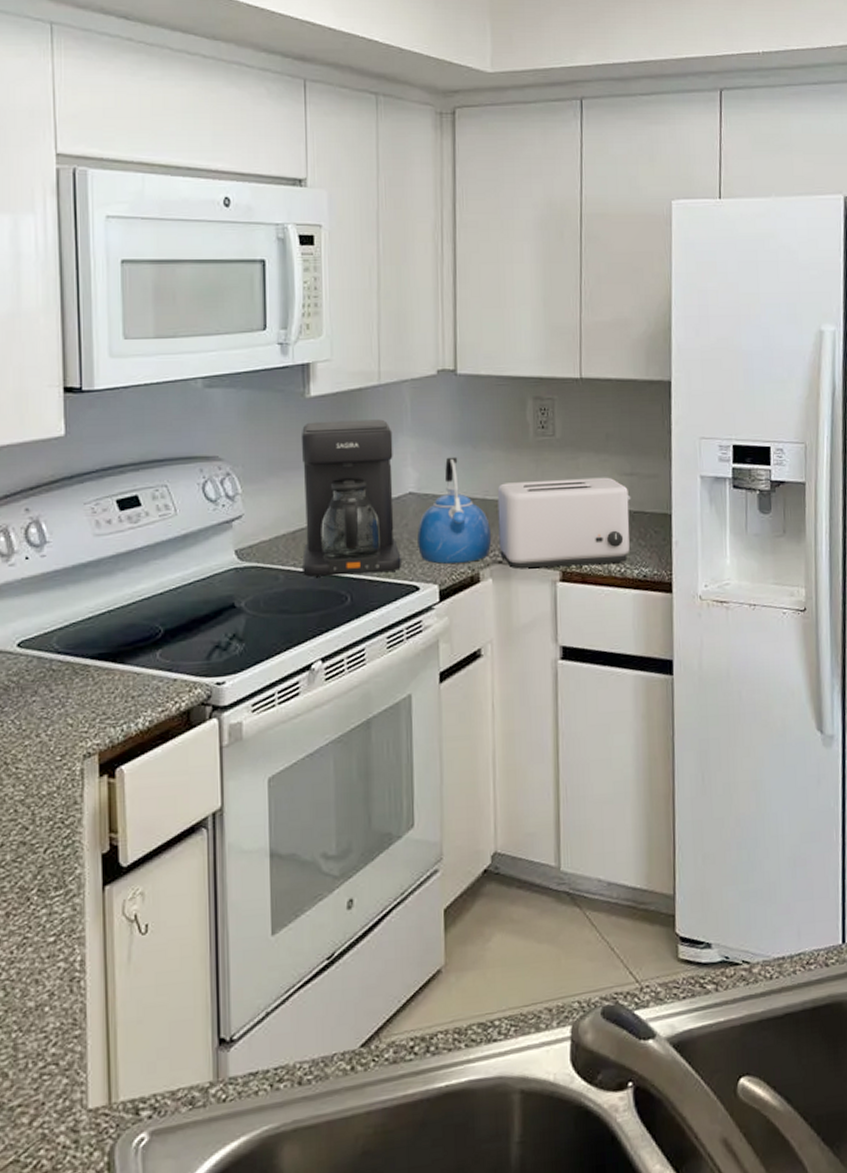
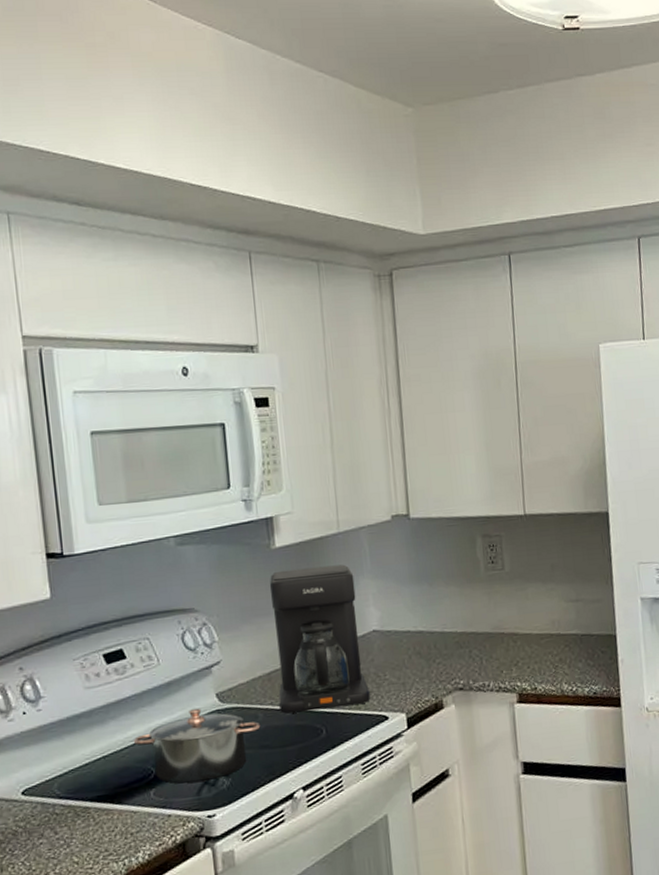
cooking pot: none [142,564,281,646] -> present [133,708,261,784]
kettle: present [417,456,492,564] -> none [383,594,452,694]
toaster: present [497,477,631,570] -> none [454,604,580,695]

